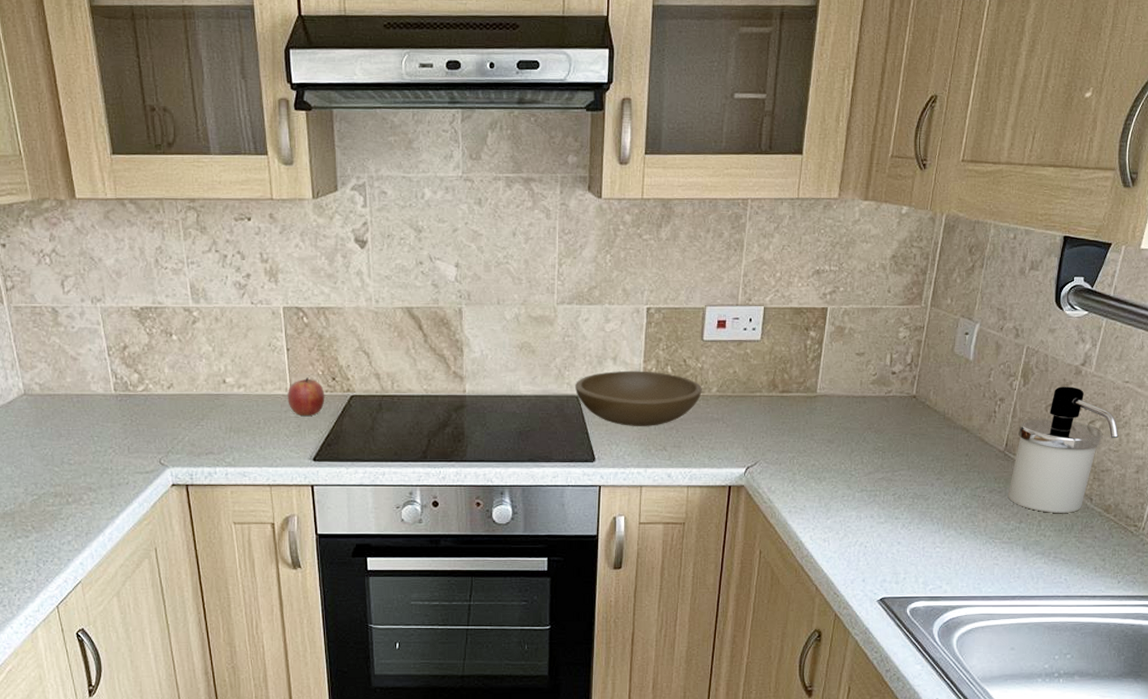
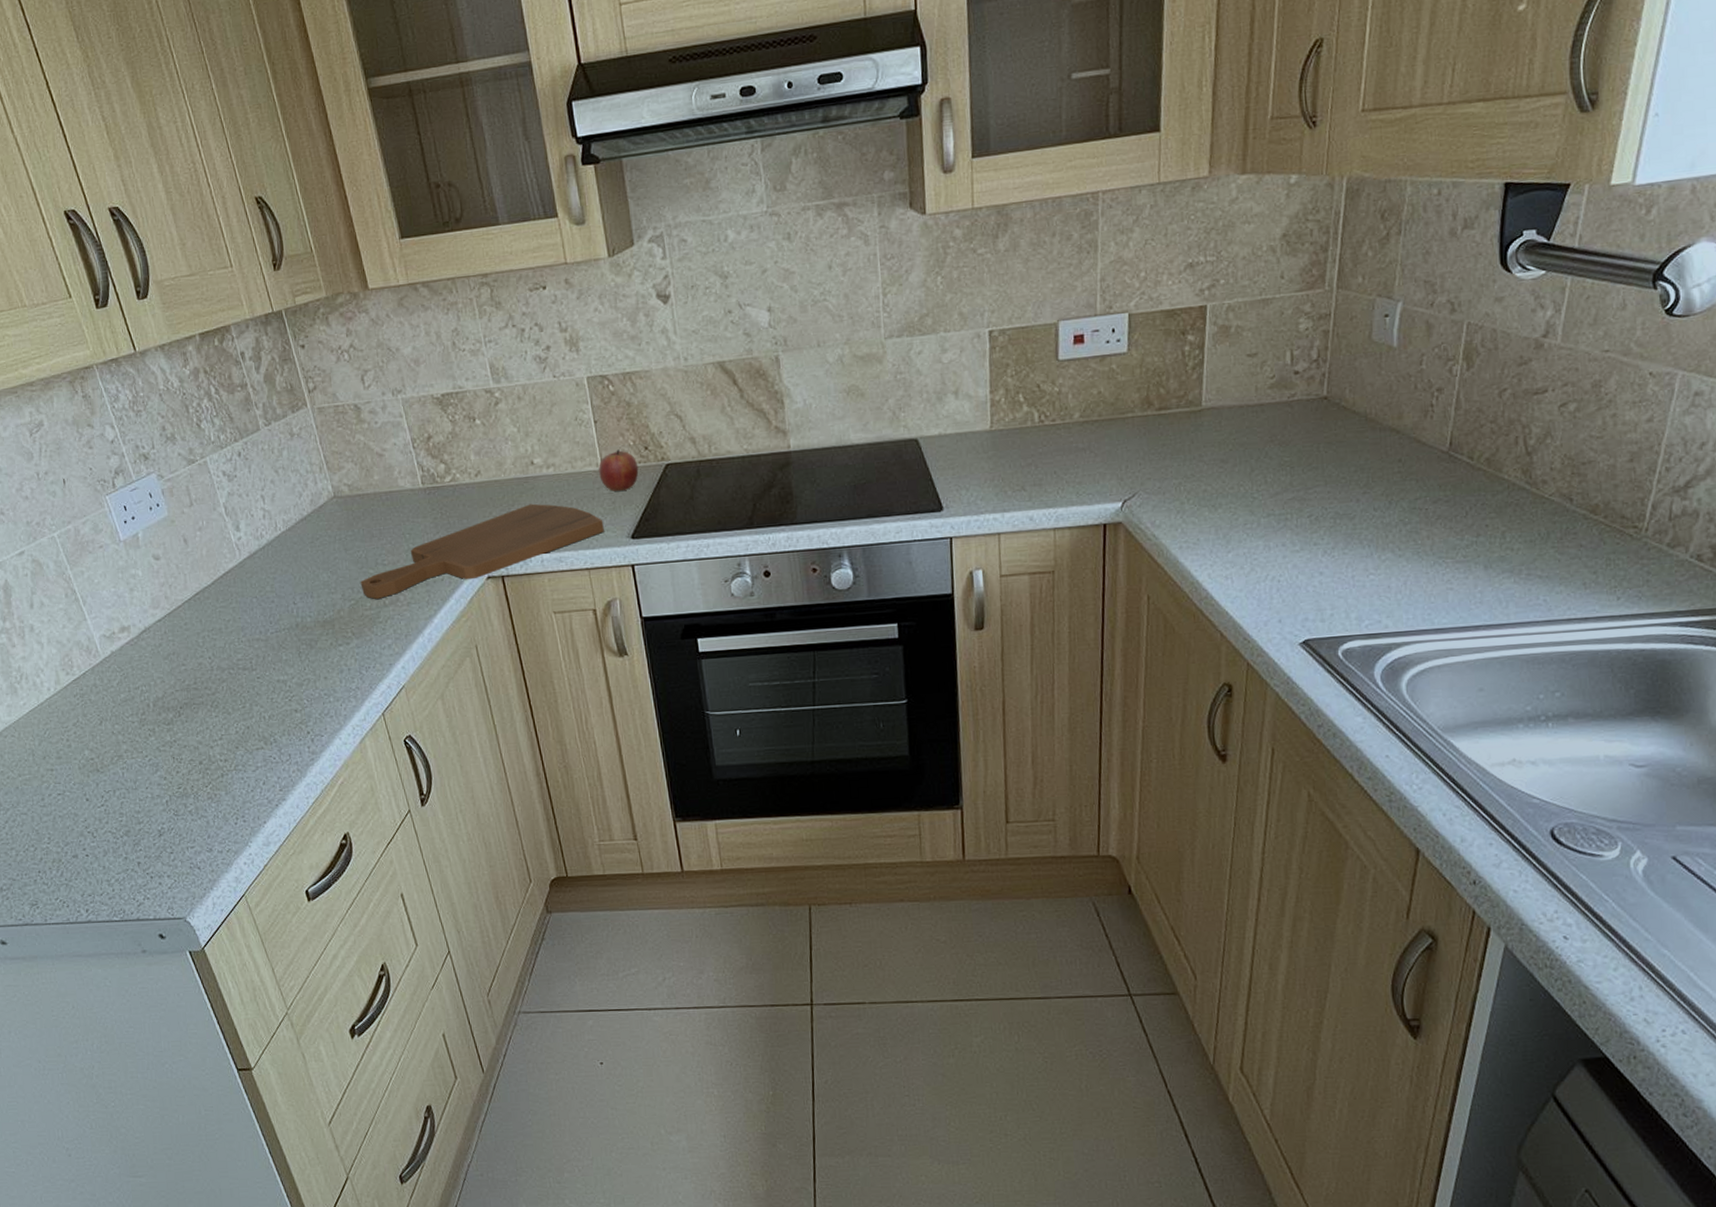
cutting board: none [44,419,288,496] -> present [360,503,604,599]
wooden bowl: present [574,370,702,426] -> none [912,402,1062,467]
soap dispenser: present [1007,386,1120,513] -> none [1457,364,1603,521]

